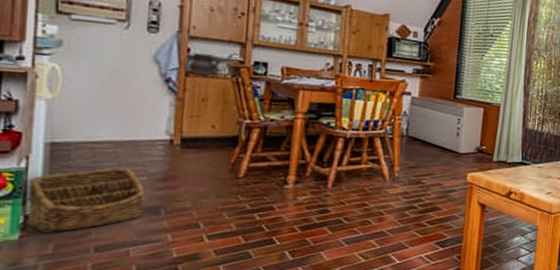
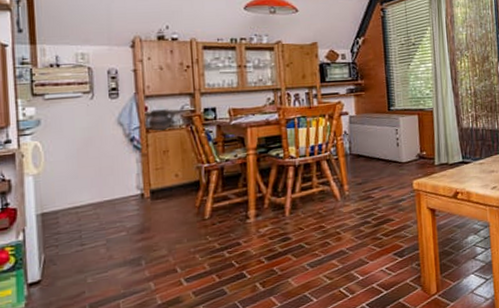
basket: present [27,167,145,234] -> none [28,225,127,298]

